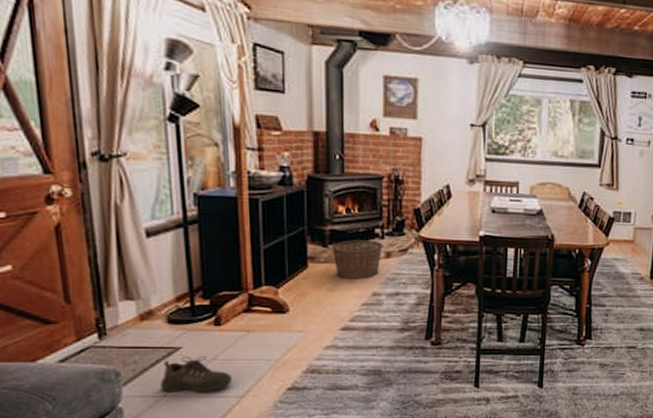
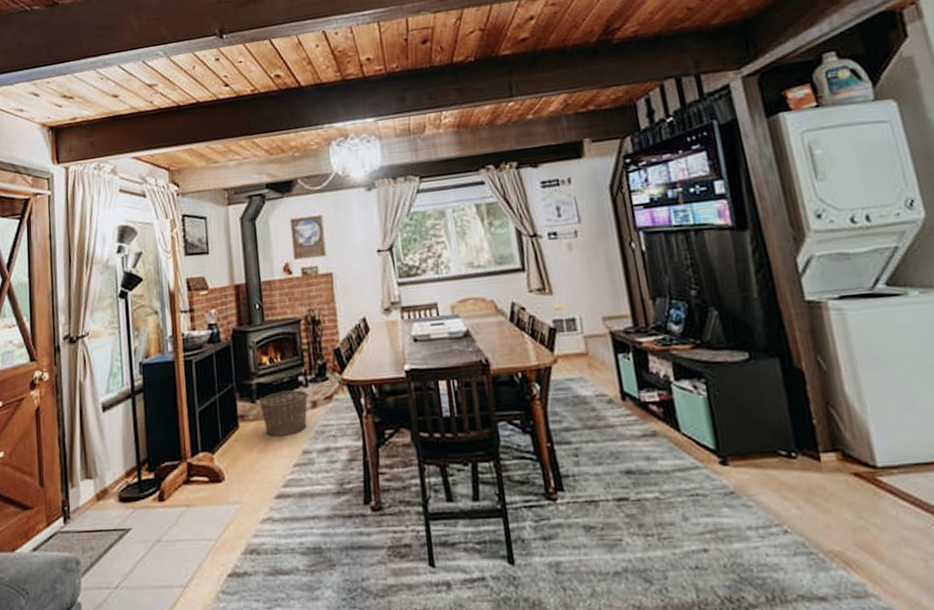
shoe: present [160,357,233,393] -> none [113,538,177,583]

